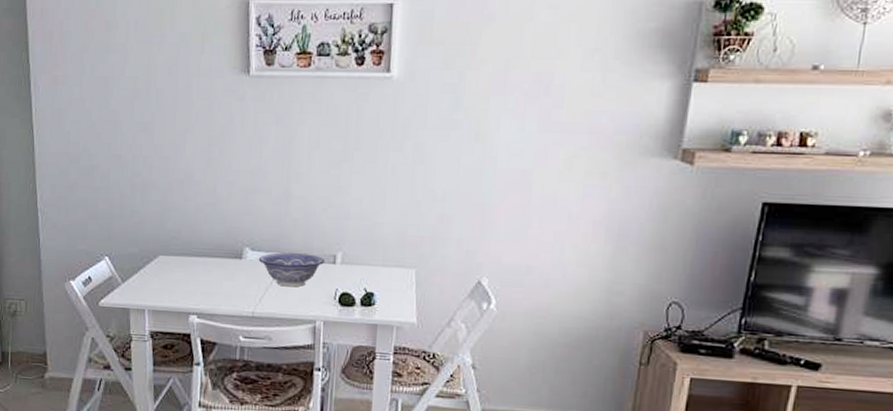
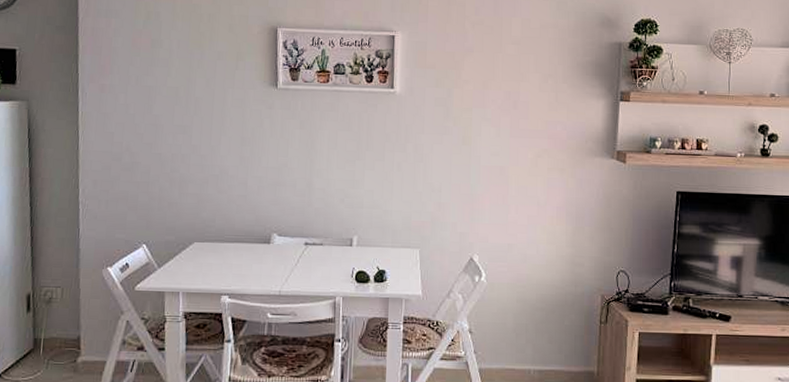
decorative bowl: present [258,252,326,287] -> none [284,237,344,268]

